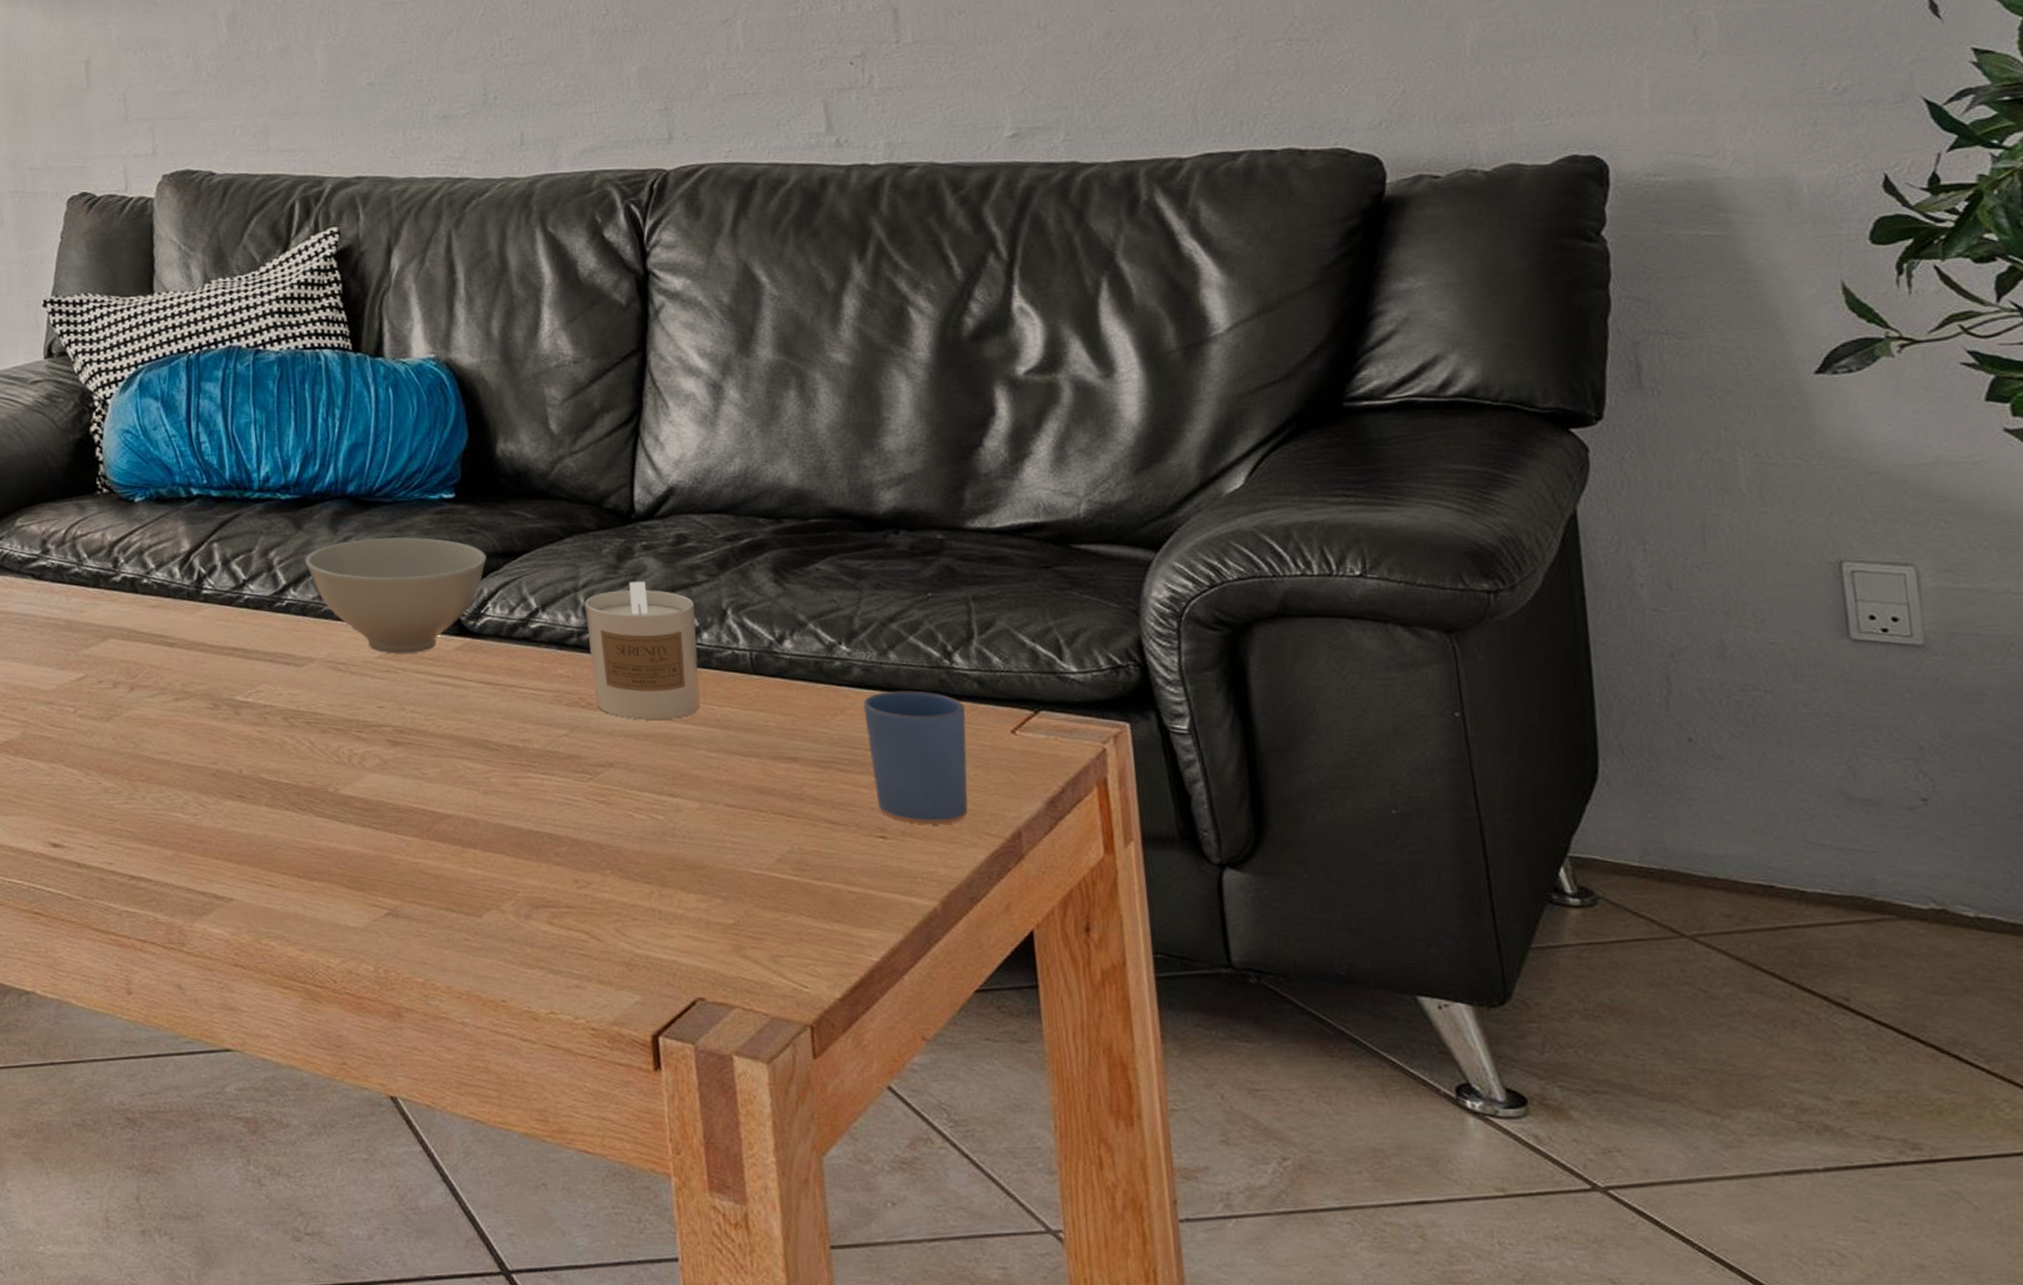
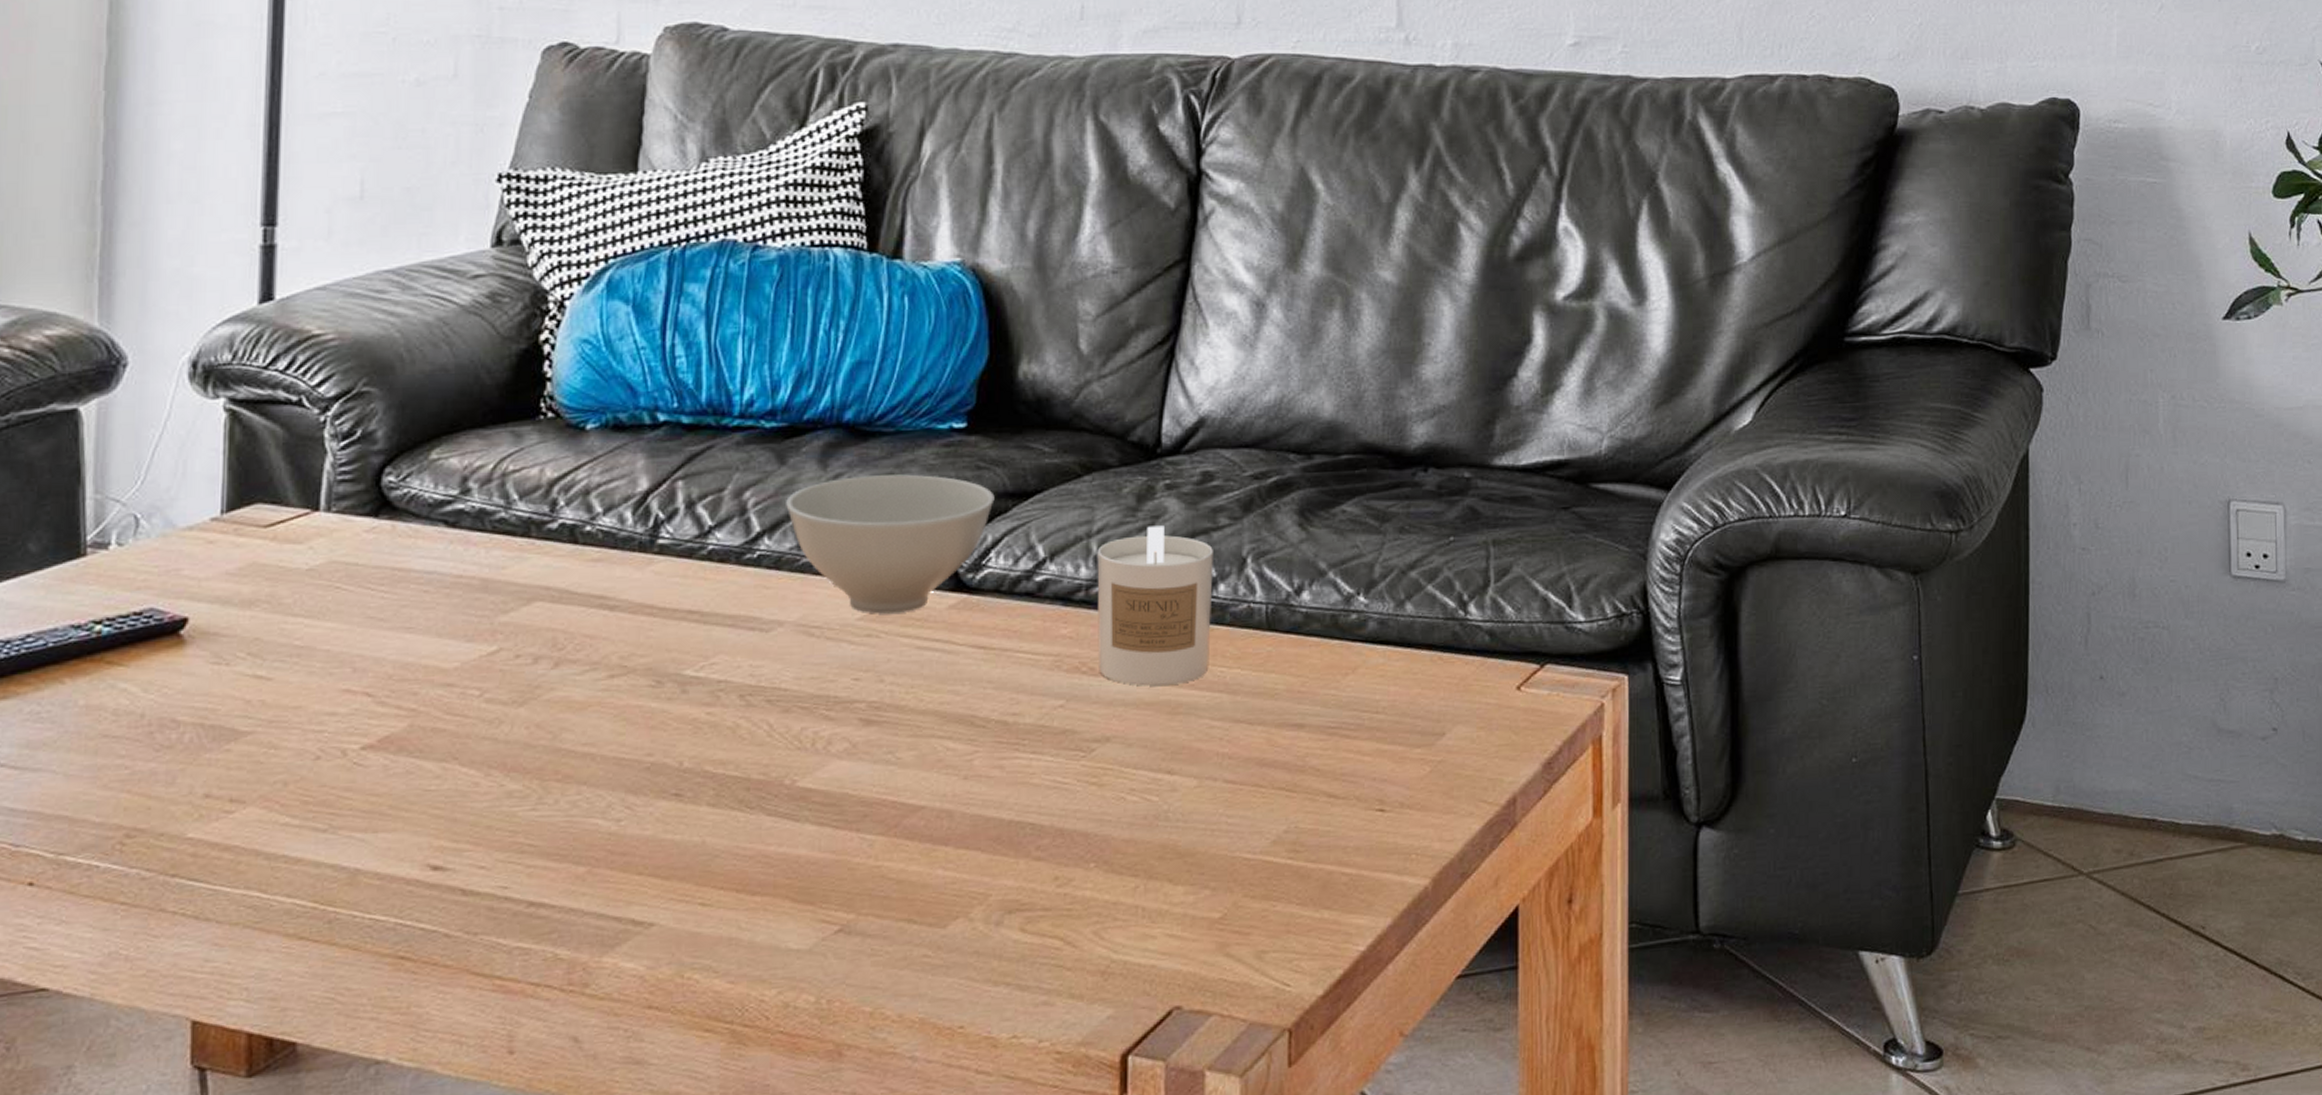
mug: present [863,690,968,825] -> none [1375,645,1475,794]

